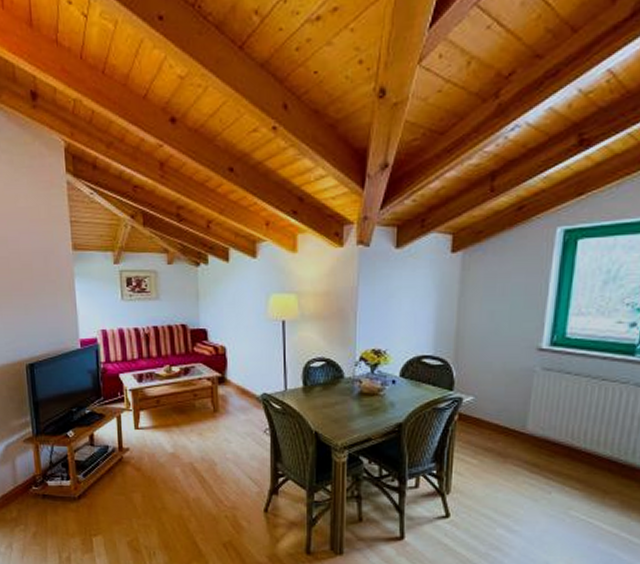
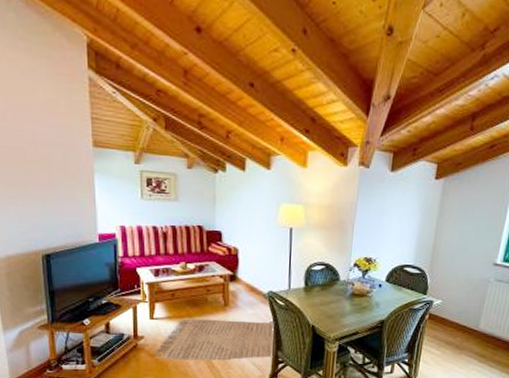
rug: none [139,427,272,476] -> present [153,318,274,362]

